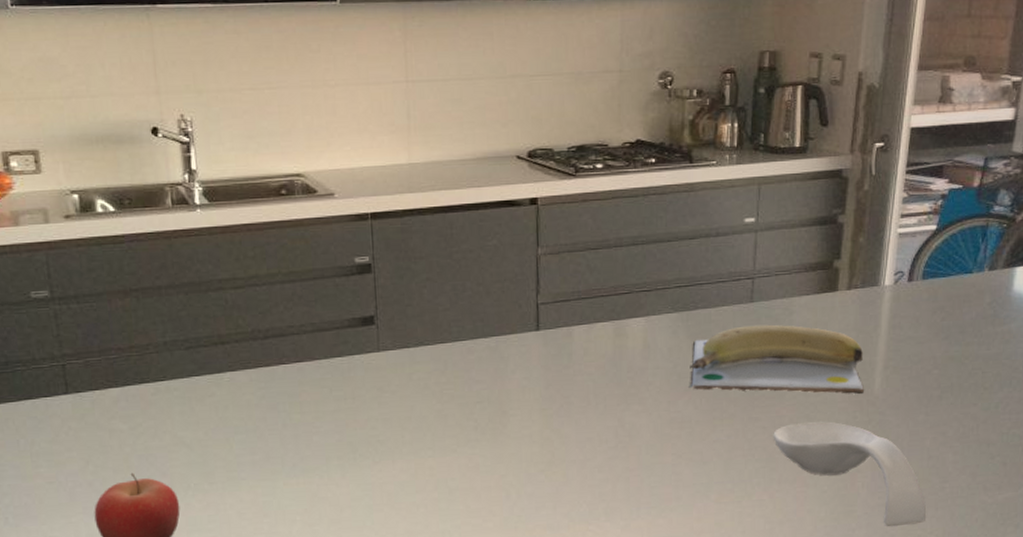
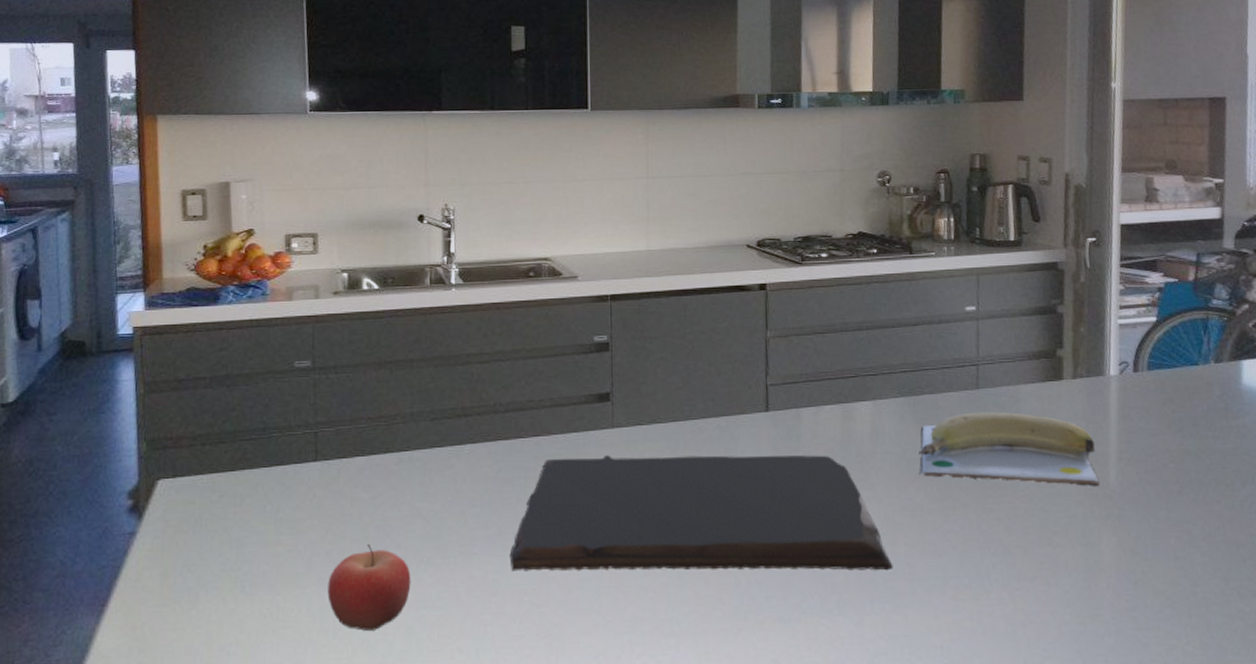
cutting board: none [278,372,660,494] -> present [509,455,893,572]
spoon rest: present [773,421,927,527] -> none [1008,515,1181,635]

